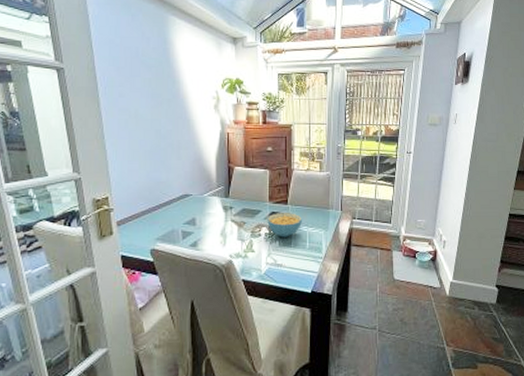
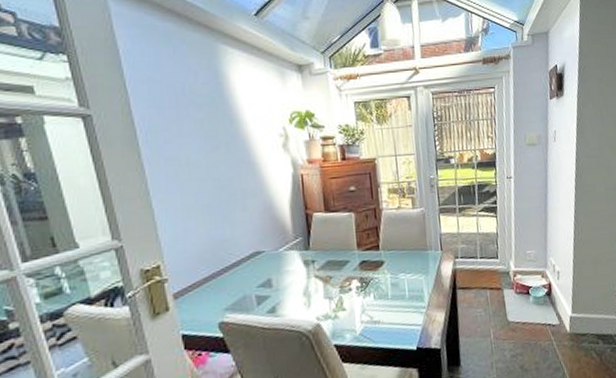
cereal bowl: present [267,213,302,237] -> none [357,259,398,289]

